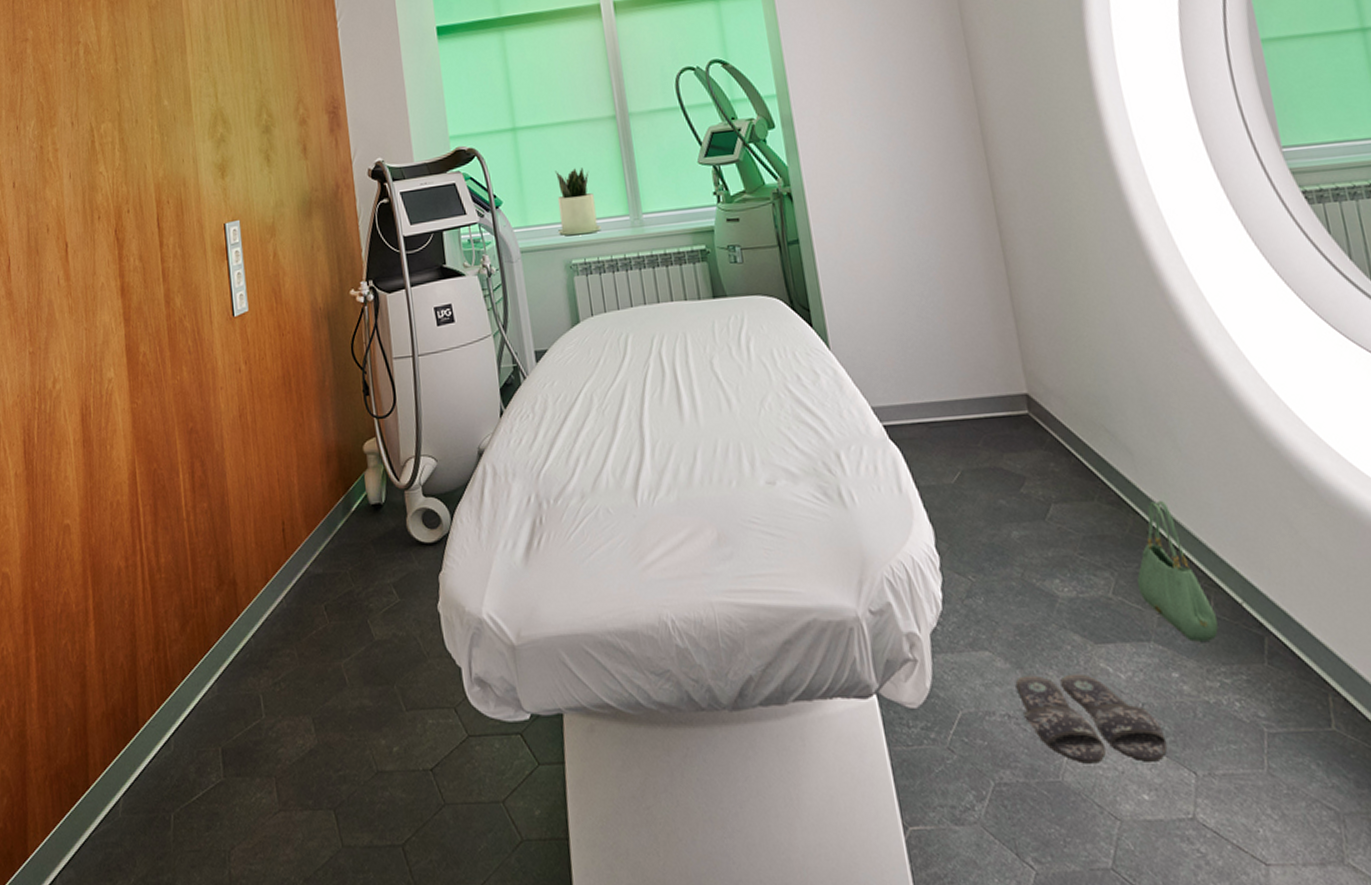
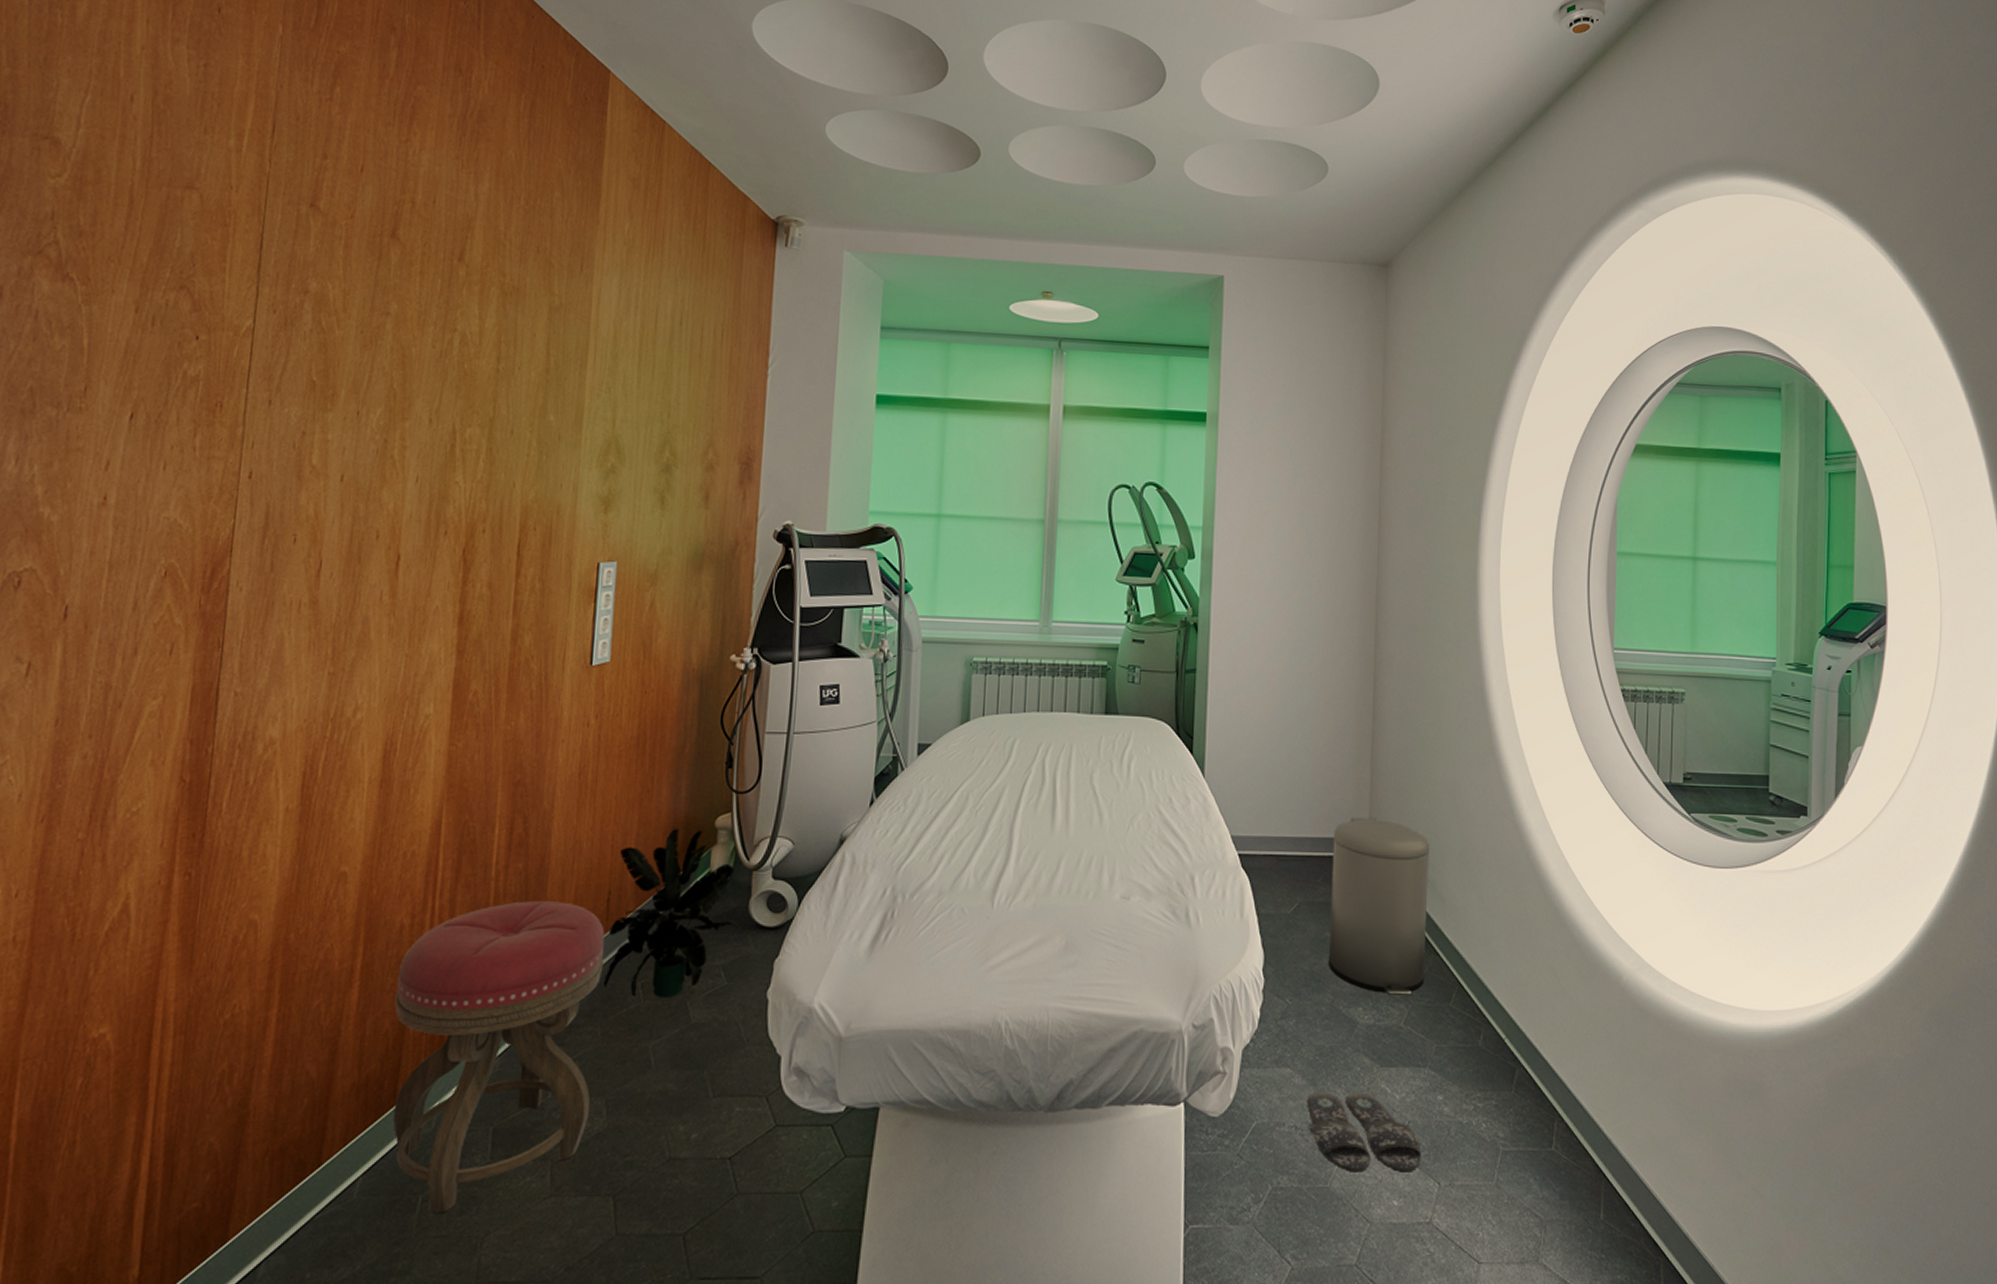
stool: none [122,535,301,828] -> present [392,901,605,1212]
potted plant: none [285,457,402,618] -> present [603,829,740,998]
planter: present [555,167,601,236] -> none [965,565,1009,634]
pedal bin: none [985,370,1128,565] -> present [1328,817,1429,997]
handbag: present [1137,501,1219,642] -> none [1425,945,1482,1070]

